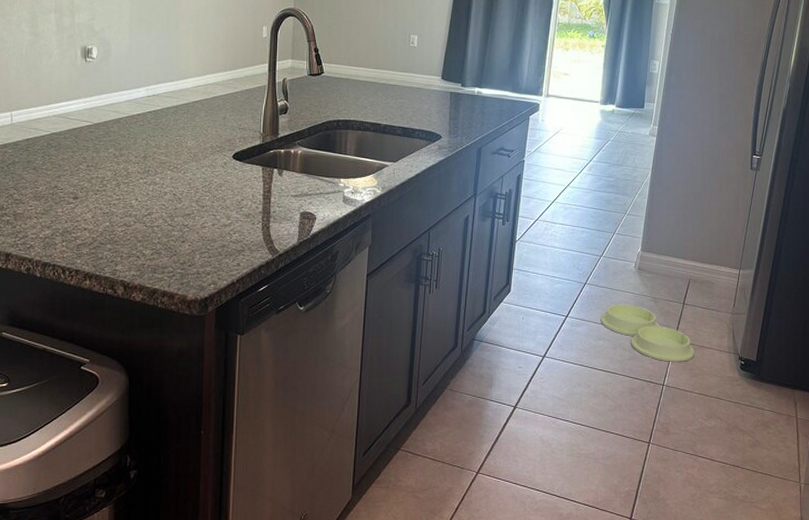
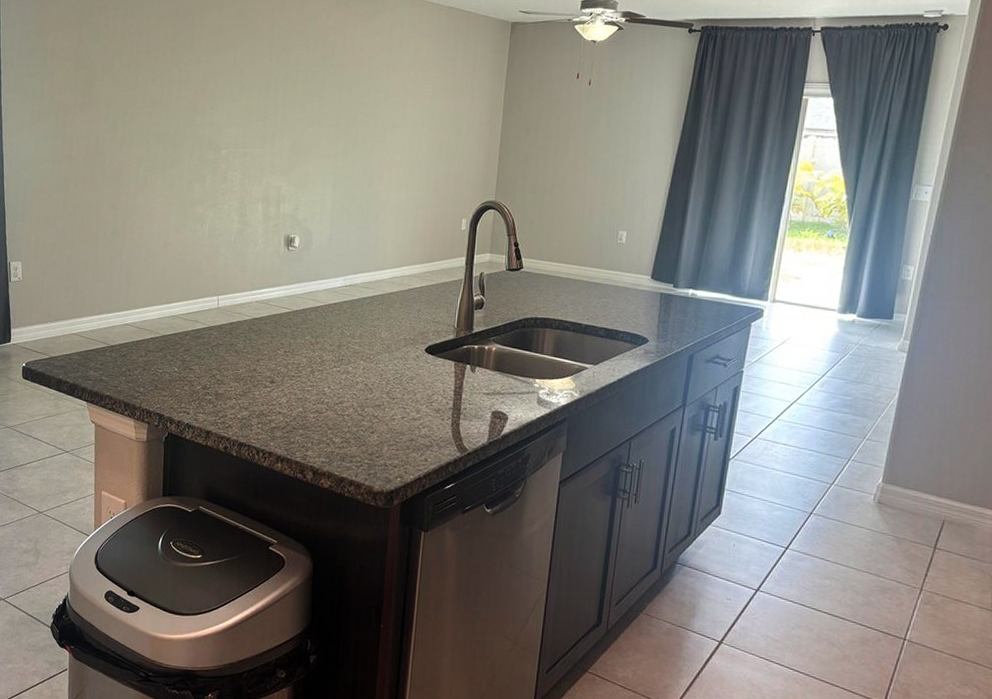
pet bowl: present [600,304,695,362] -> none [828,540,947,616]

